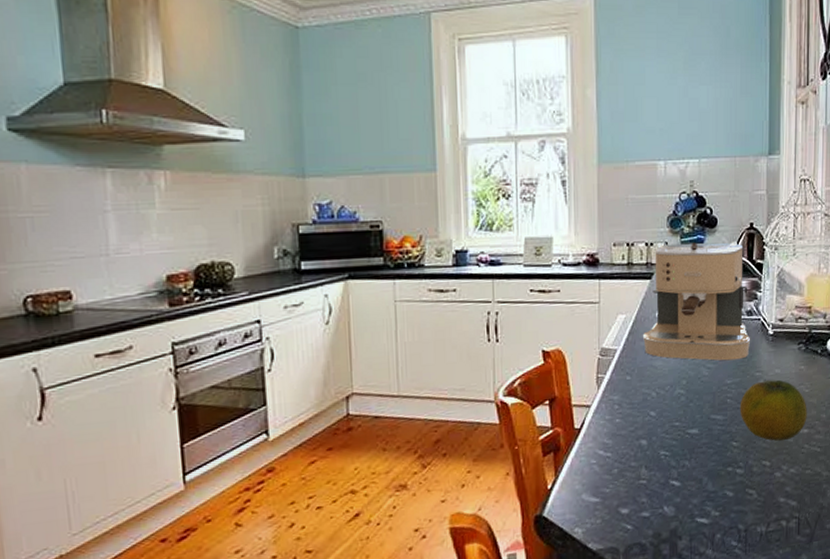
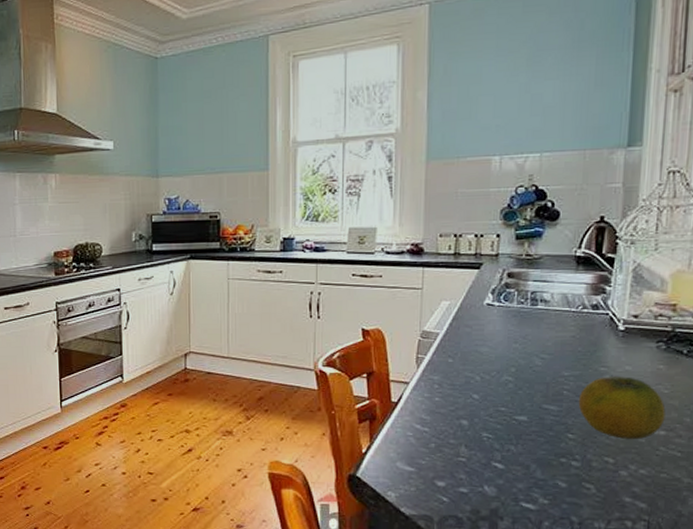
coffee maker: present [643,241,751,361] -> none [468,235,596,353]

